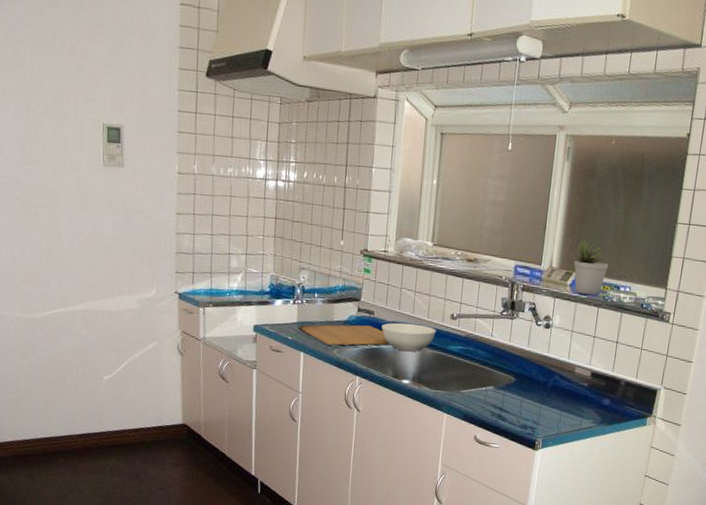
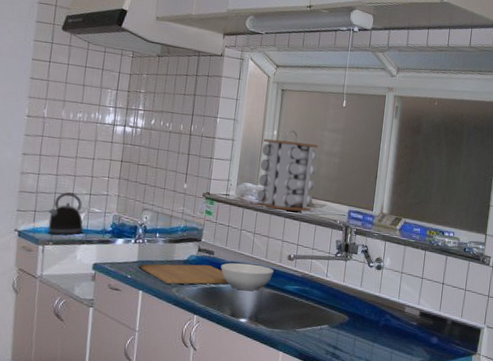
kettle: none [206,252,242,297] -> present [47,192,84,236]
spice rack: none [416,177,482,269] -> present [256,129,319,213]
potted plant: present [572,239,609,296] -> none [401,188,434,240]

